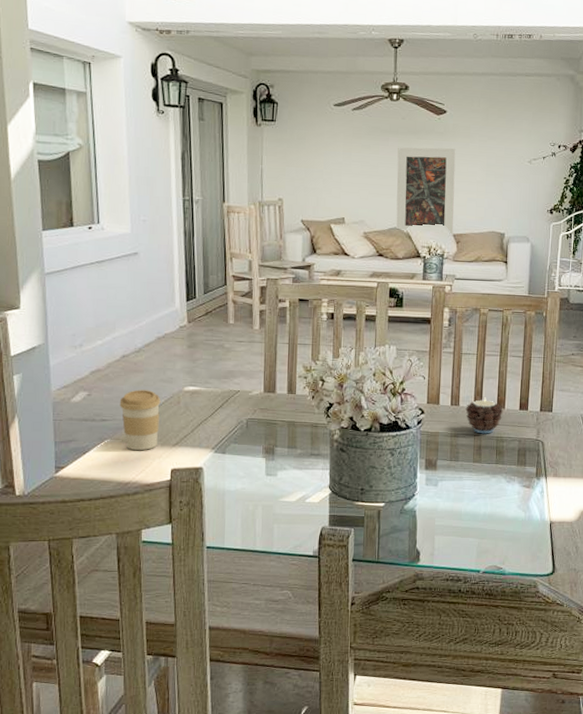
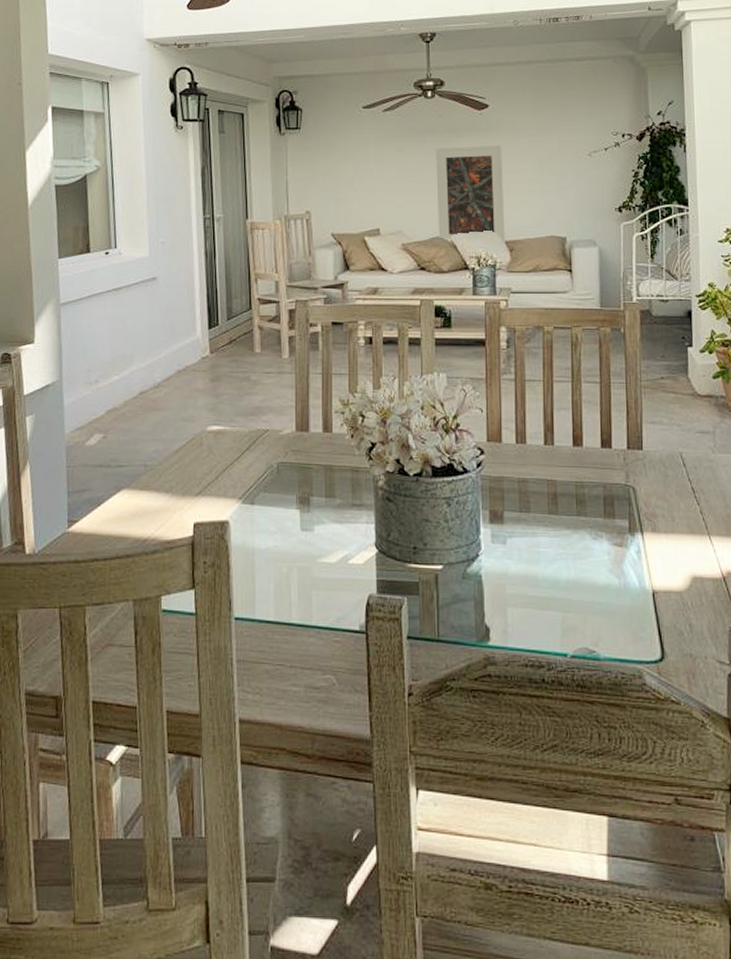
coffee cup: present [119,390,161,450] -> none [137,430,182,501]
candle: present [465,397,503,434] -> none [534,433,581,478]

